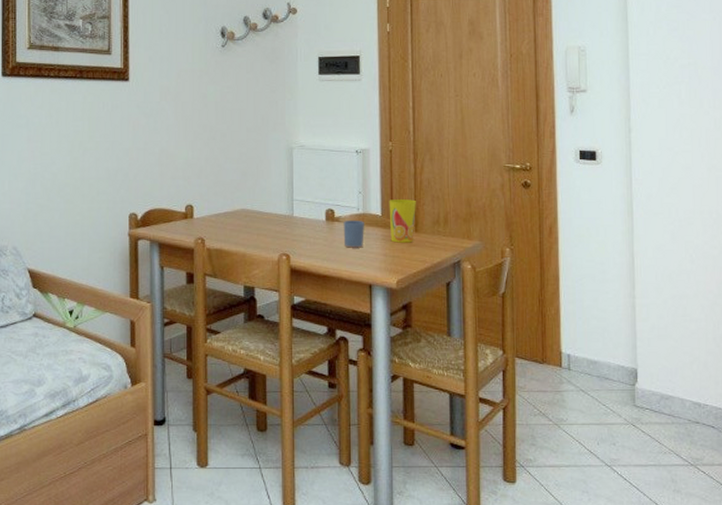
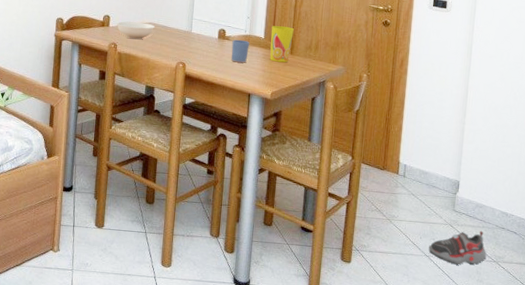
bowl: none [202,210,249,231] -> present [117,21,156,40]
shoe: none [609,428,682,474] -> present [428,230,487,265]

